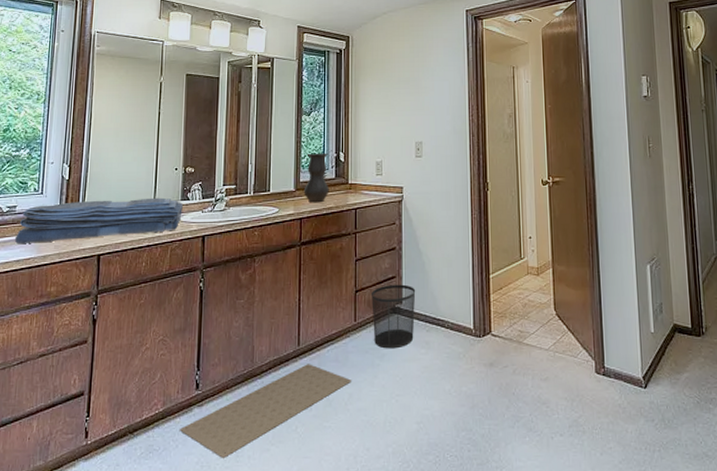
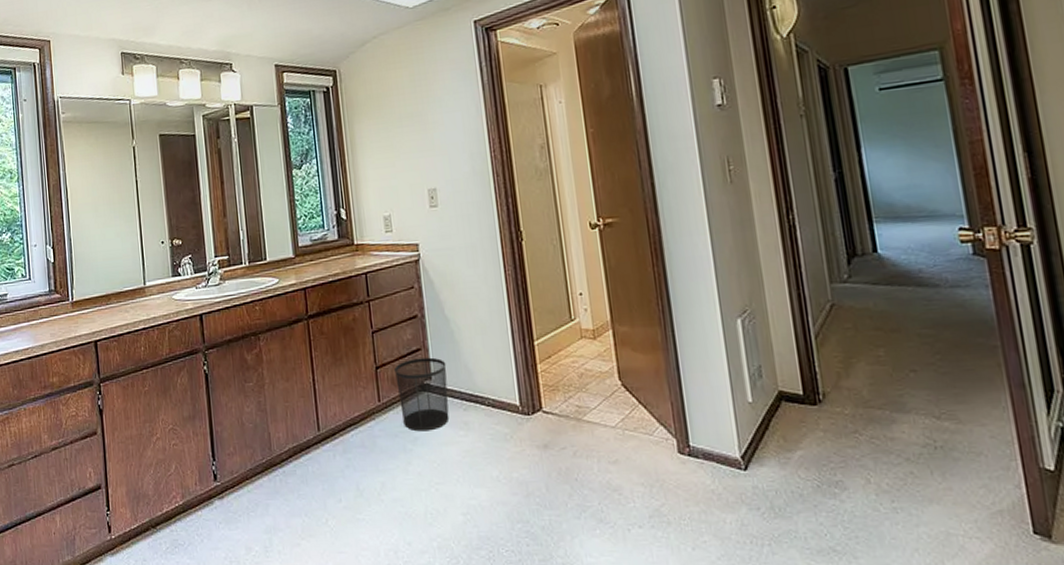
towel: present [14,197,183,243] -> none [10,275,175,334]
bath mat: present [179,364,352,458] -> none [202,450,383,553]
vase: present [303,153,329,203] -> none [302,210,333,270]

